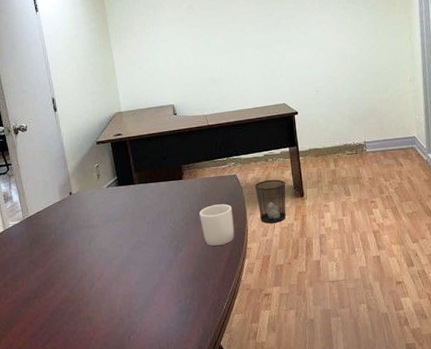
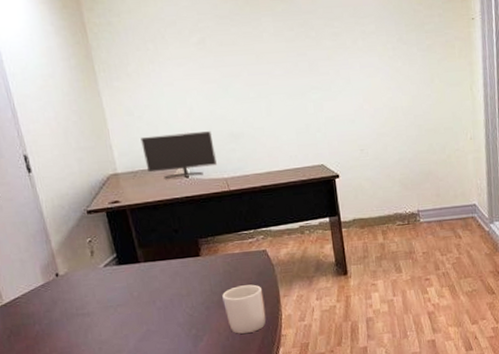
computer monitor: none [140,77,199,116] -> present [140,131,217,179]
waste bin: present [254,179,286,224] -> none [288,255,327,306]

